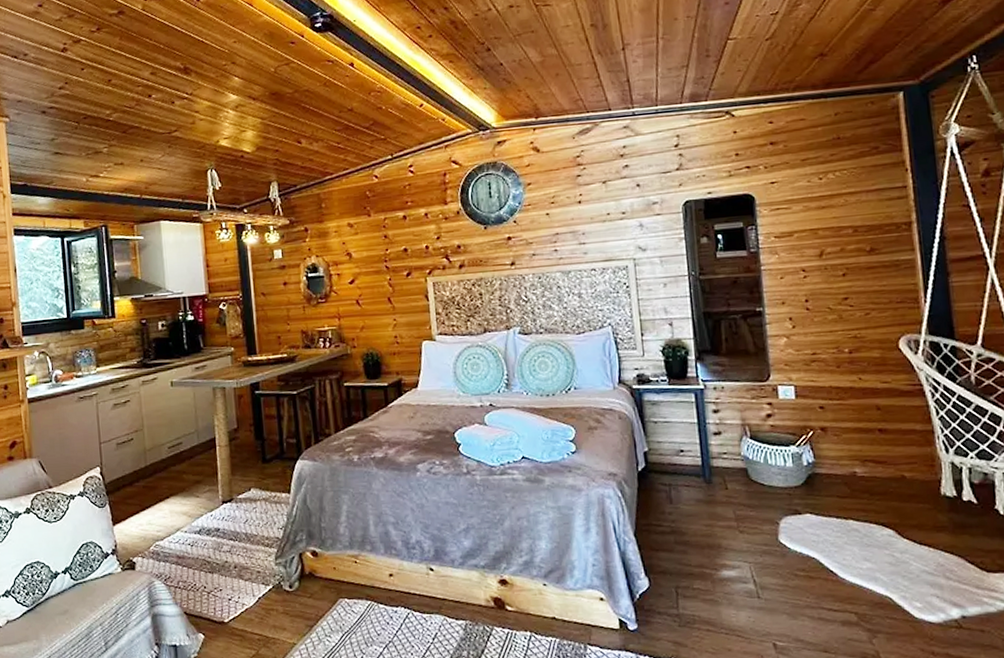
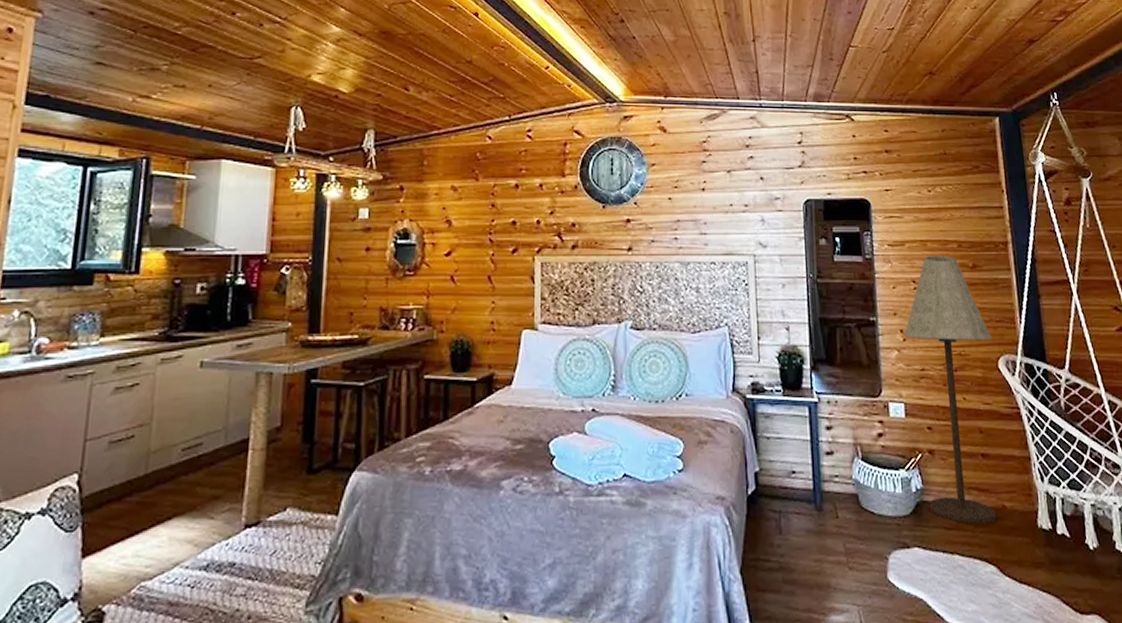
floor lamp: none [794,241,894,493] -> present [905,255,996,525]

